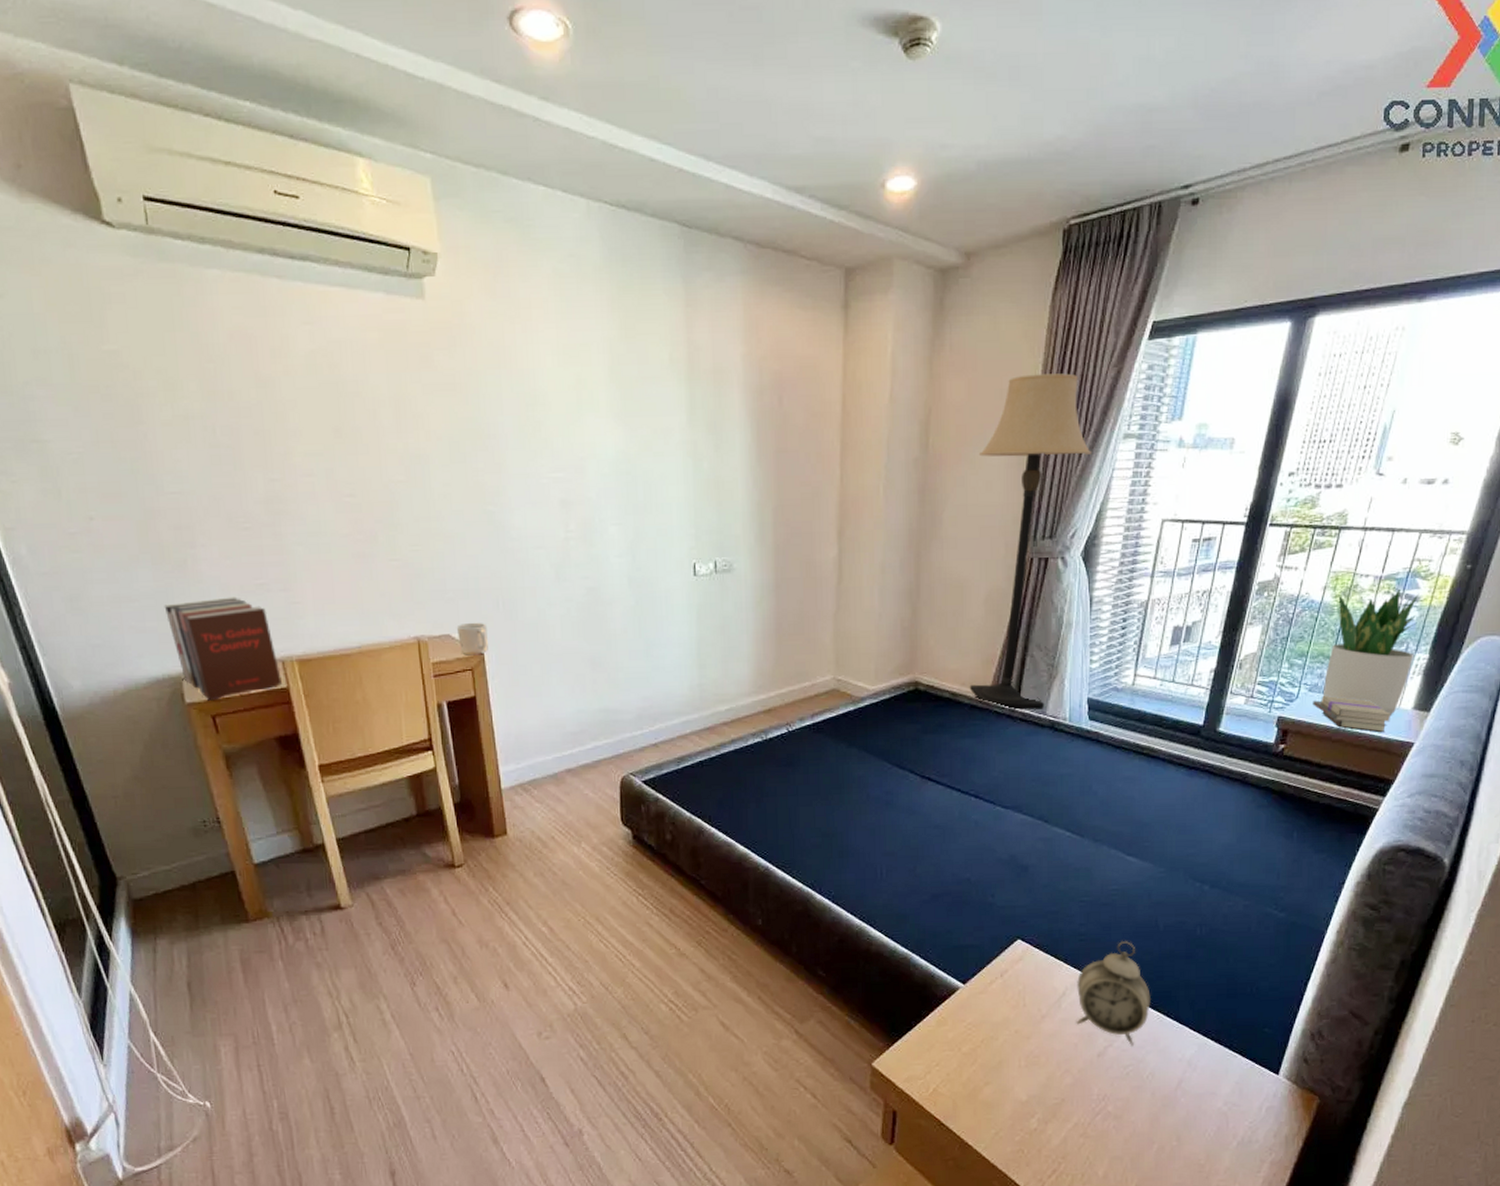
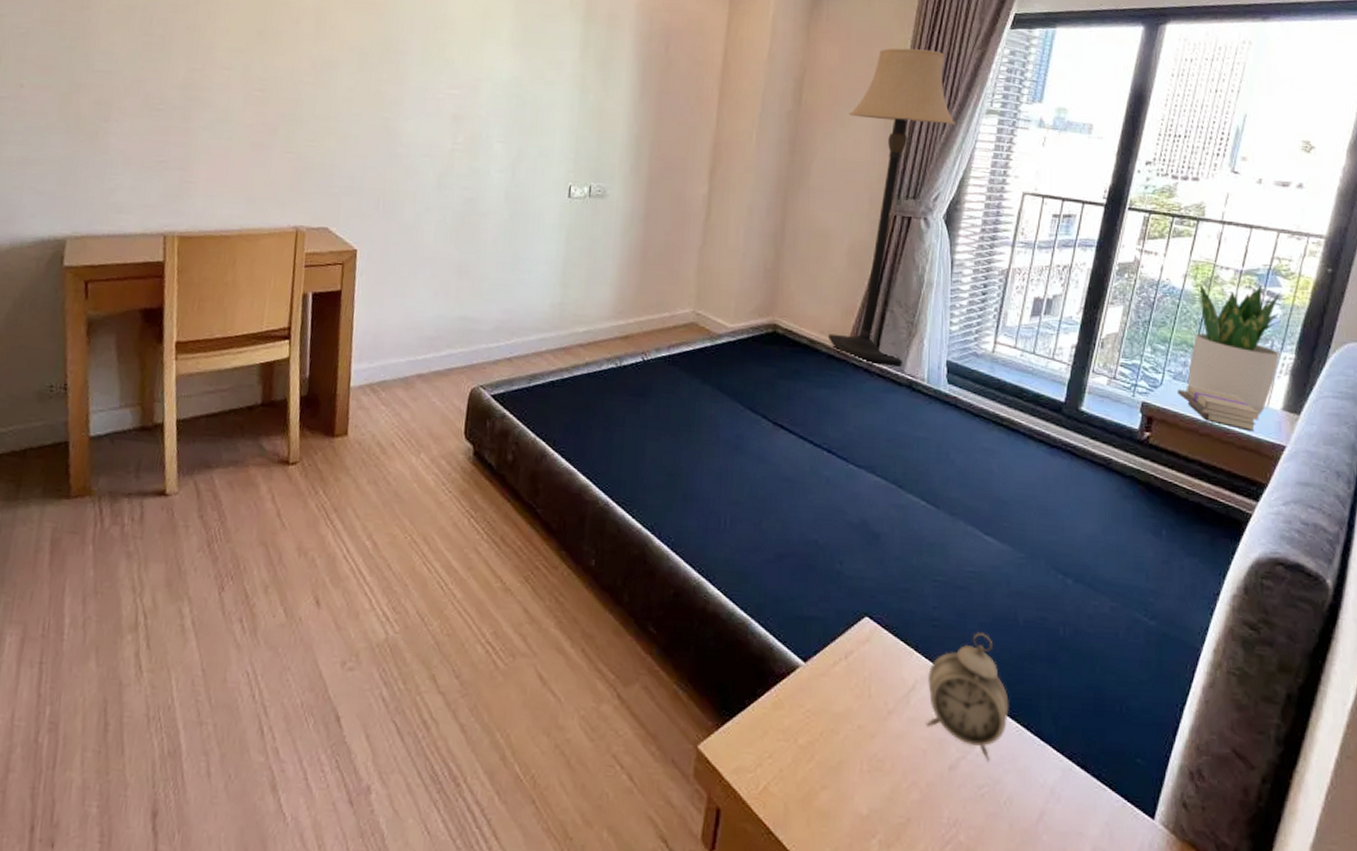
books: present [164,597,283,701] -> none [66,170,160,266]
mug: present [456,622,488,656] -> none [334,218,364,251]

